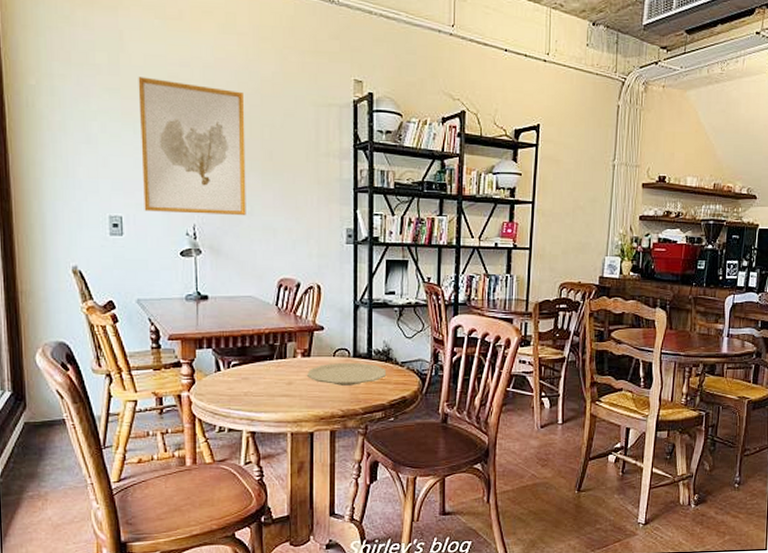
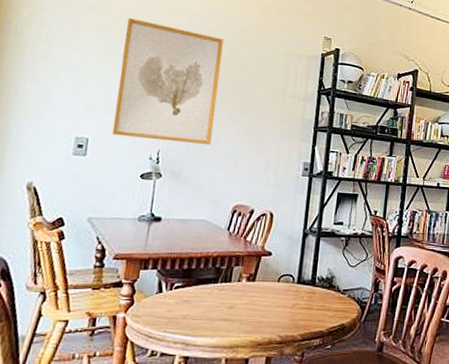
plate: present [307,363,387,386] -> none [250,288,328,312]

